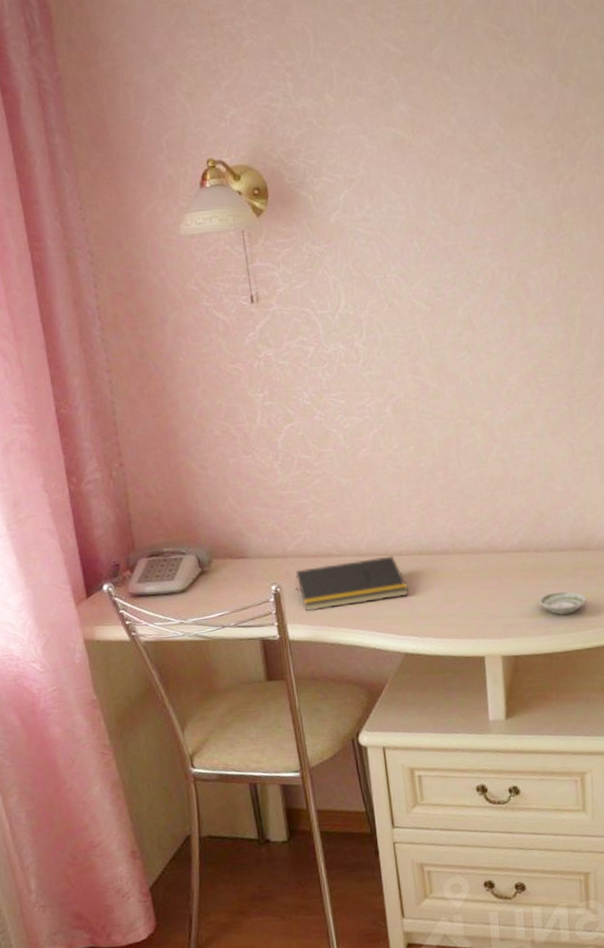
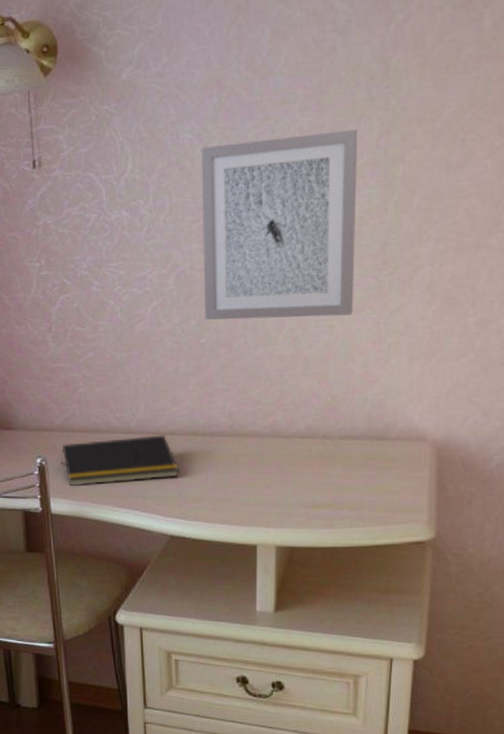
wall art: none [406,273,551,445] -> present [201,129,358,320]
saucer: present [538,591,587,615] -> none [322,482,379,509]

